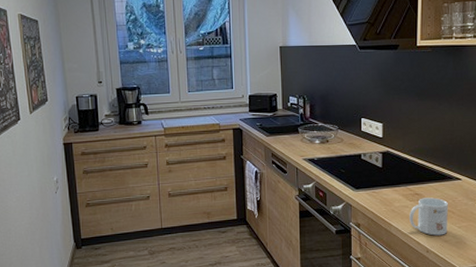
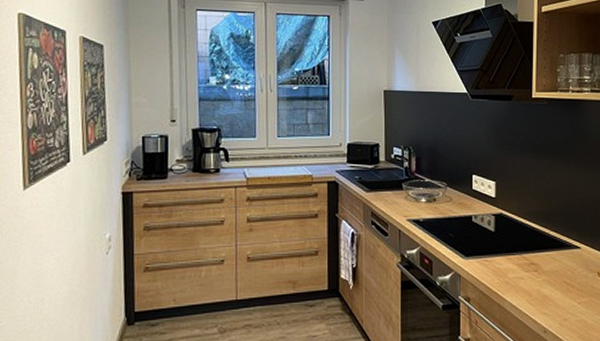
mug: present [410,197,448,236] -> none [525,268,567,313]

